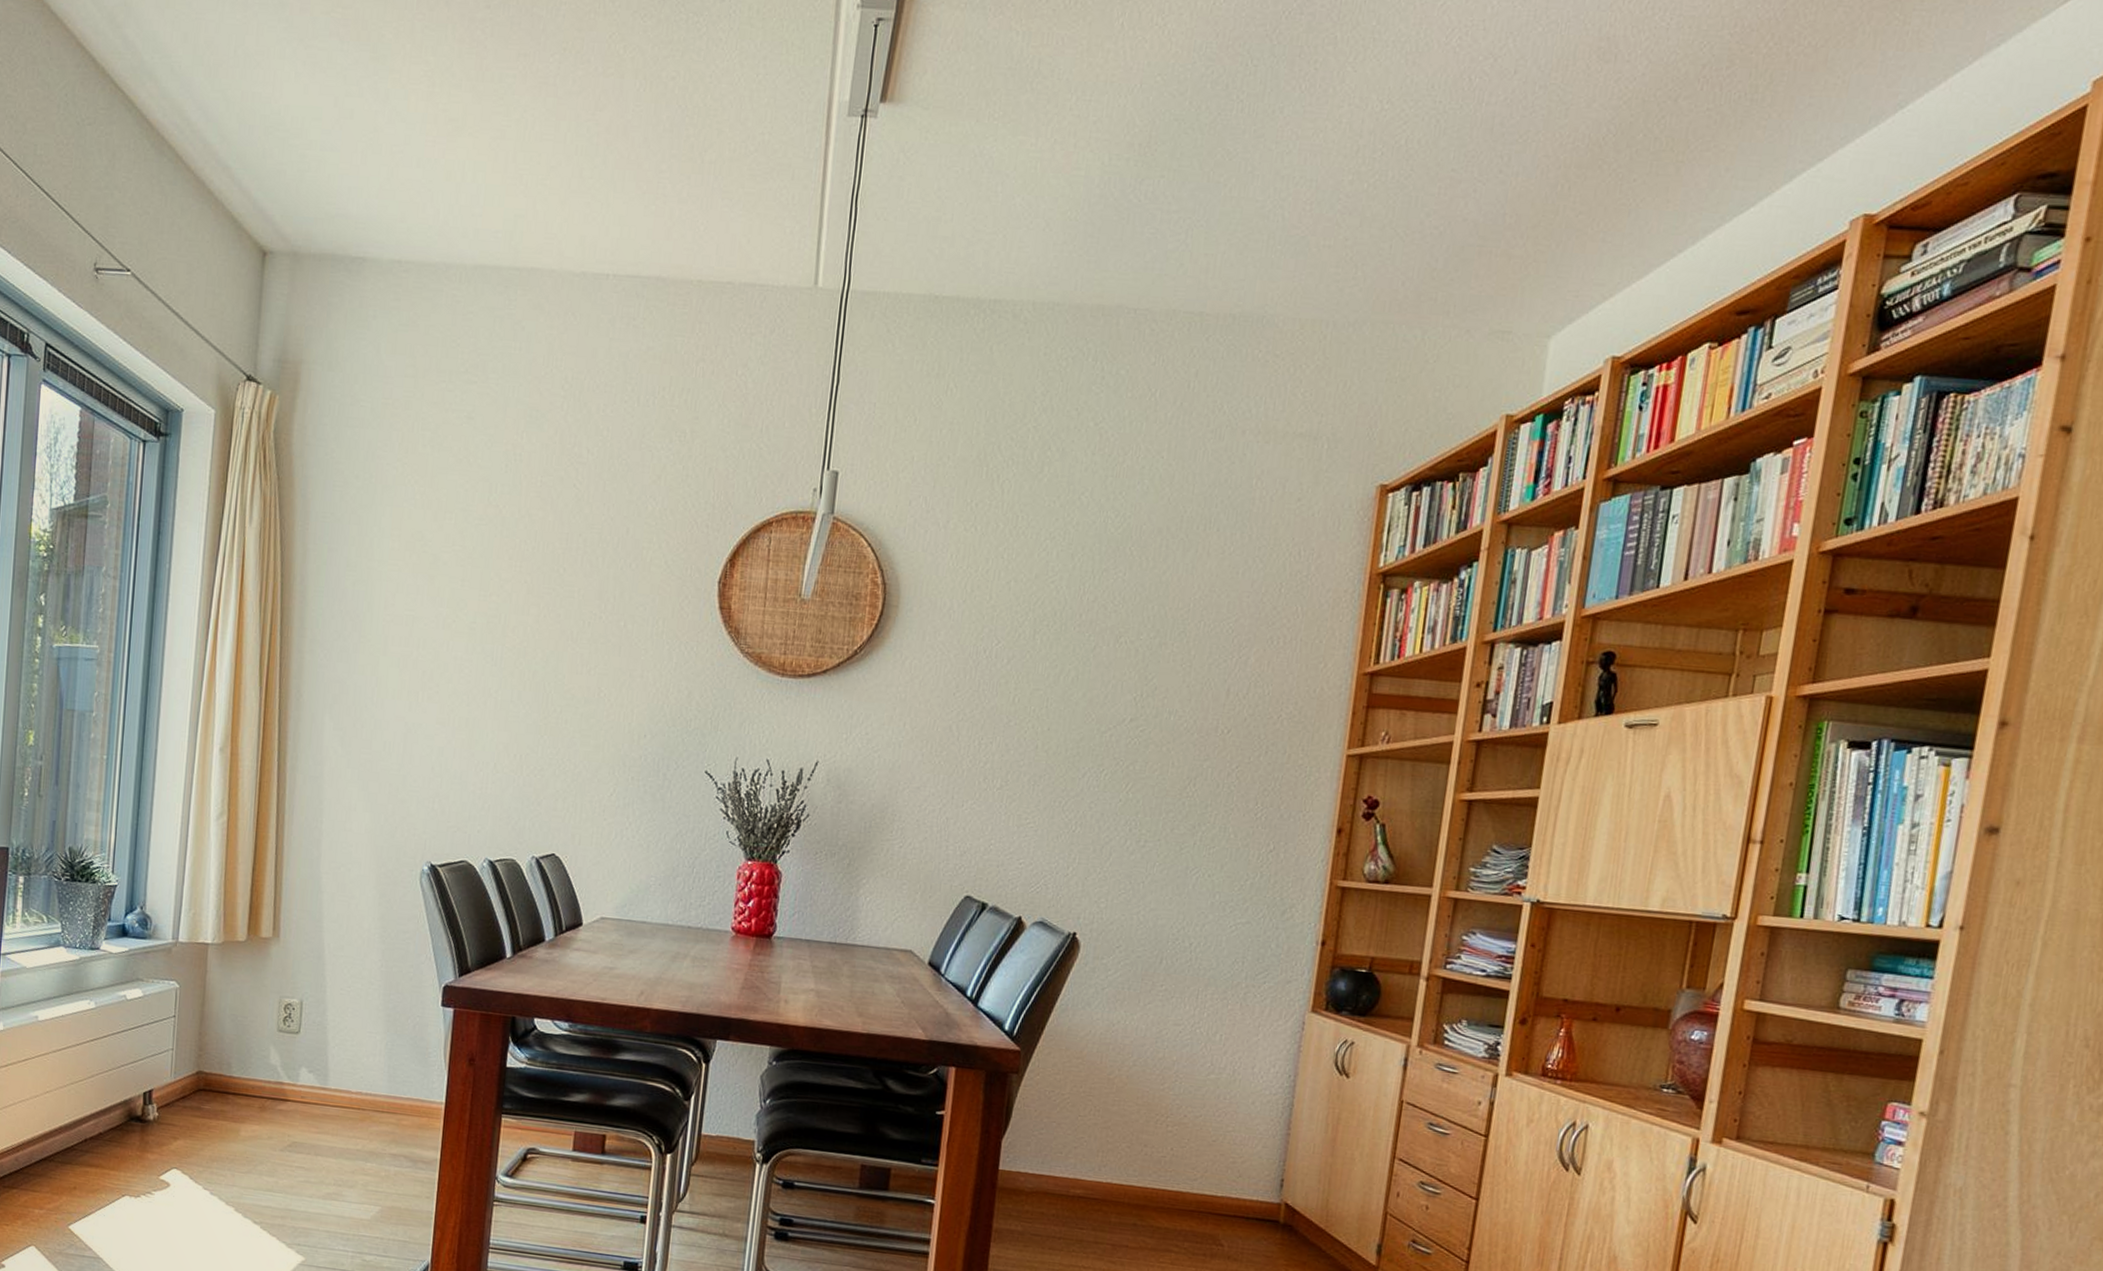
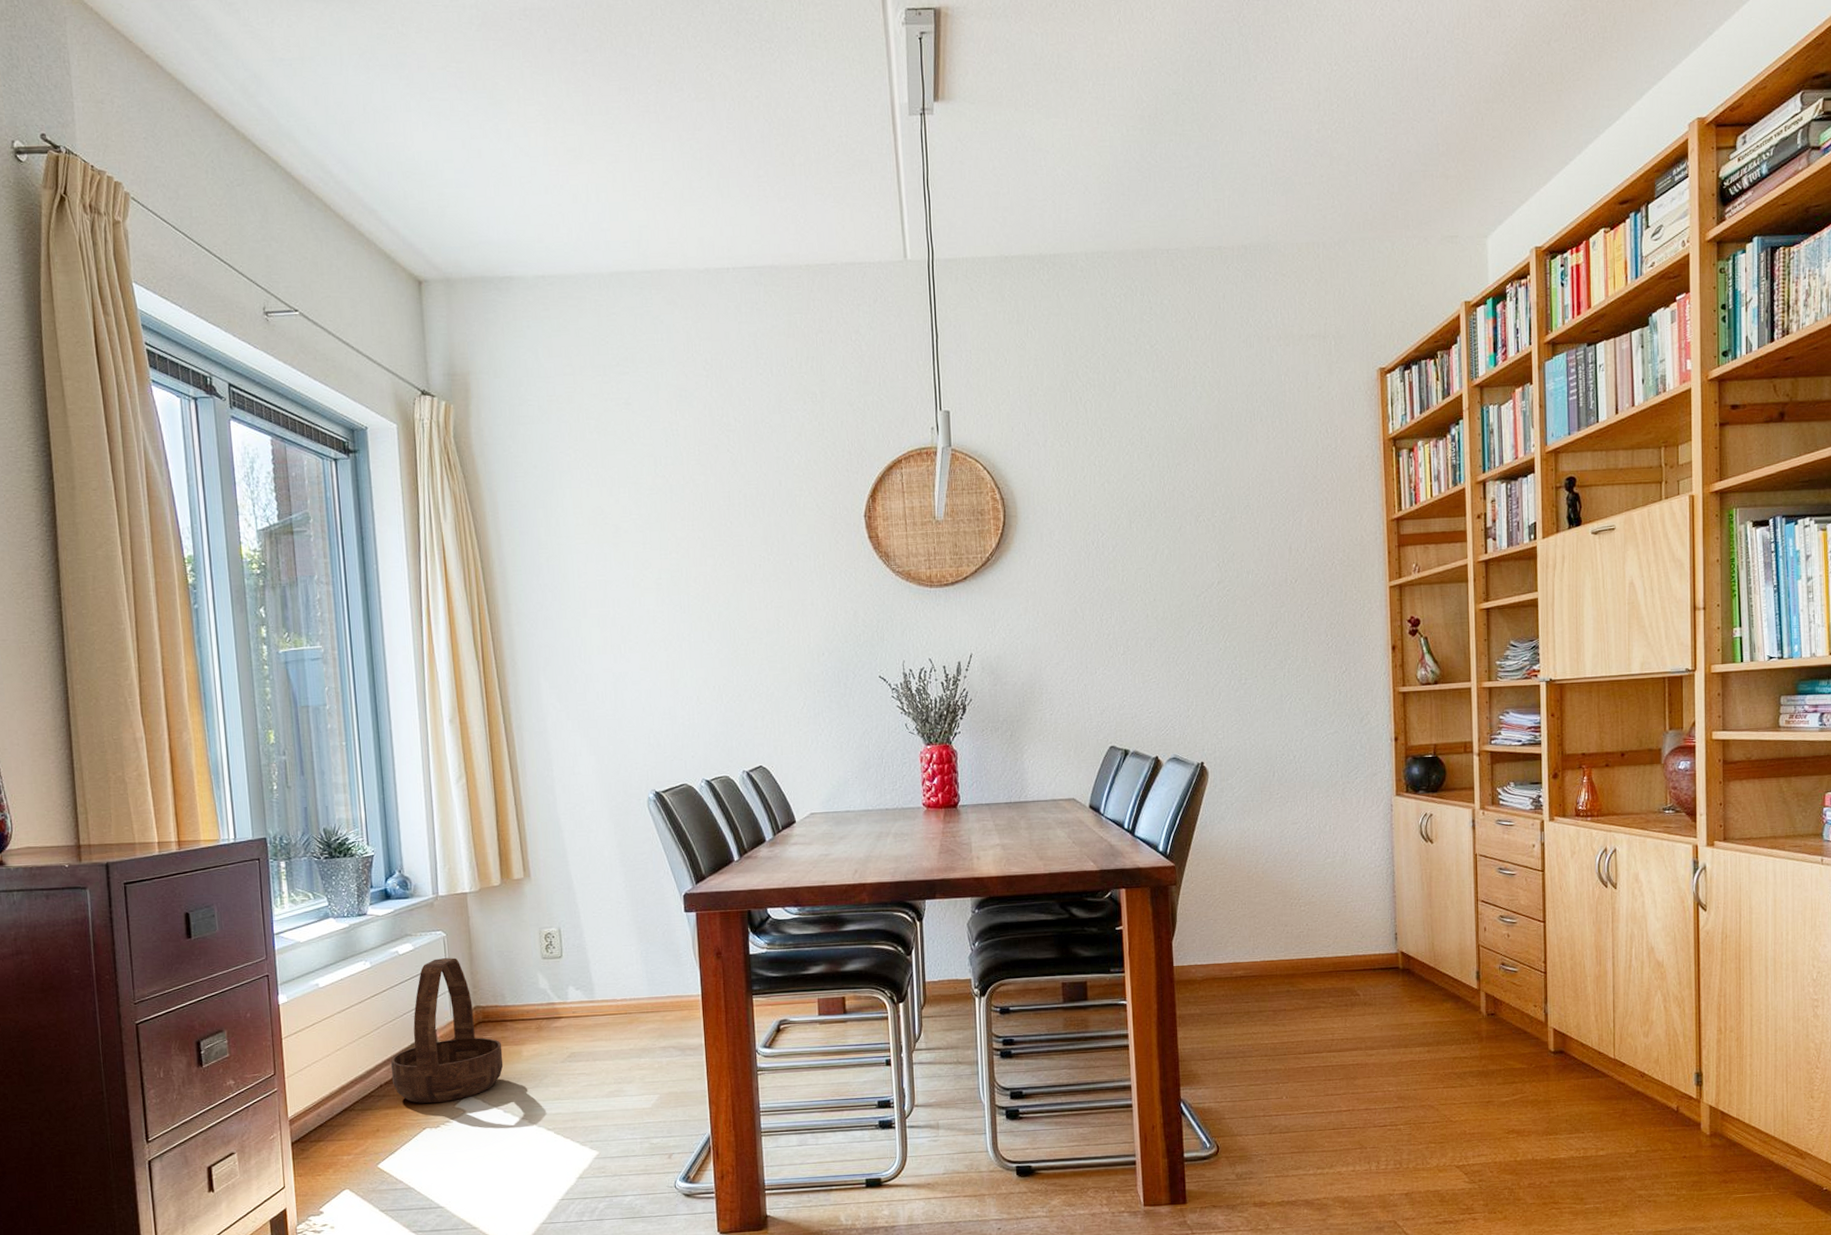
basket: none [98,1011,220,1171] -> present [391,958,504,1104]

